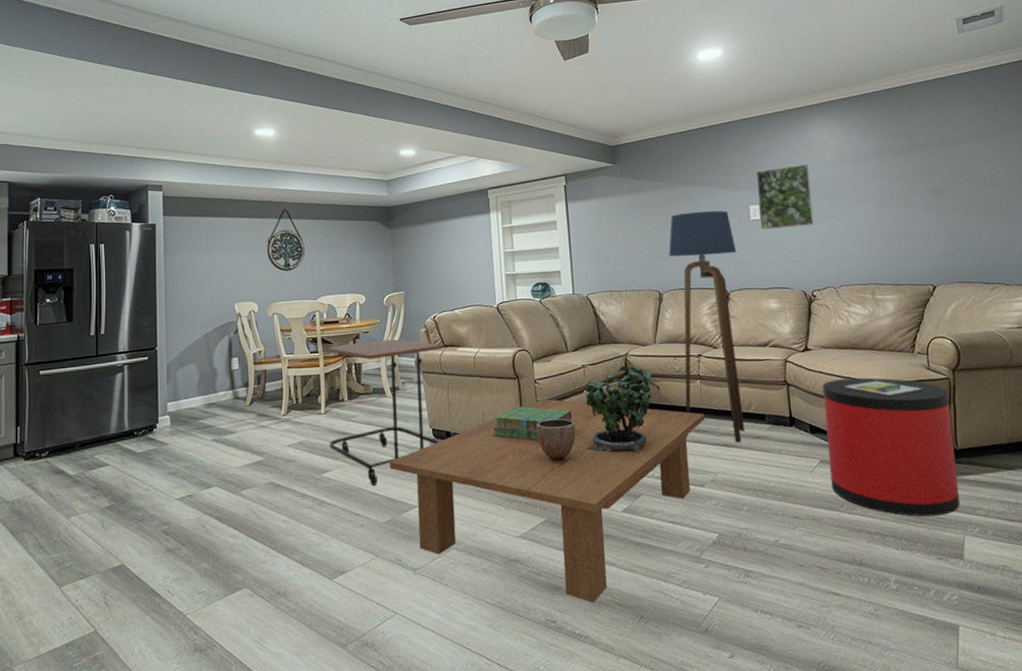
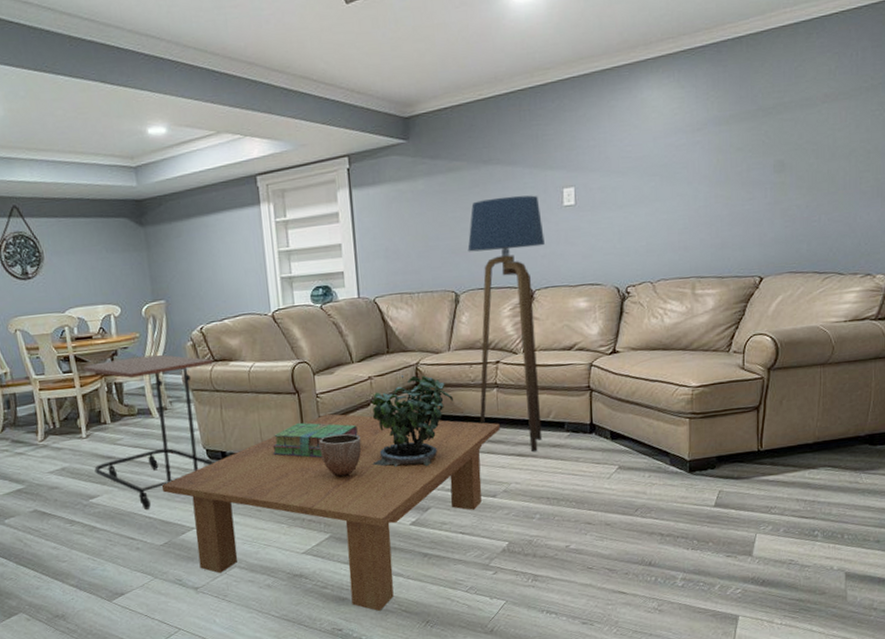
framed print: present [756,164,814,230] -> none [573,136,637,217]
trash can: present [822,377,960,517] -> none [627,380,761,518]

